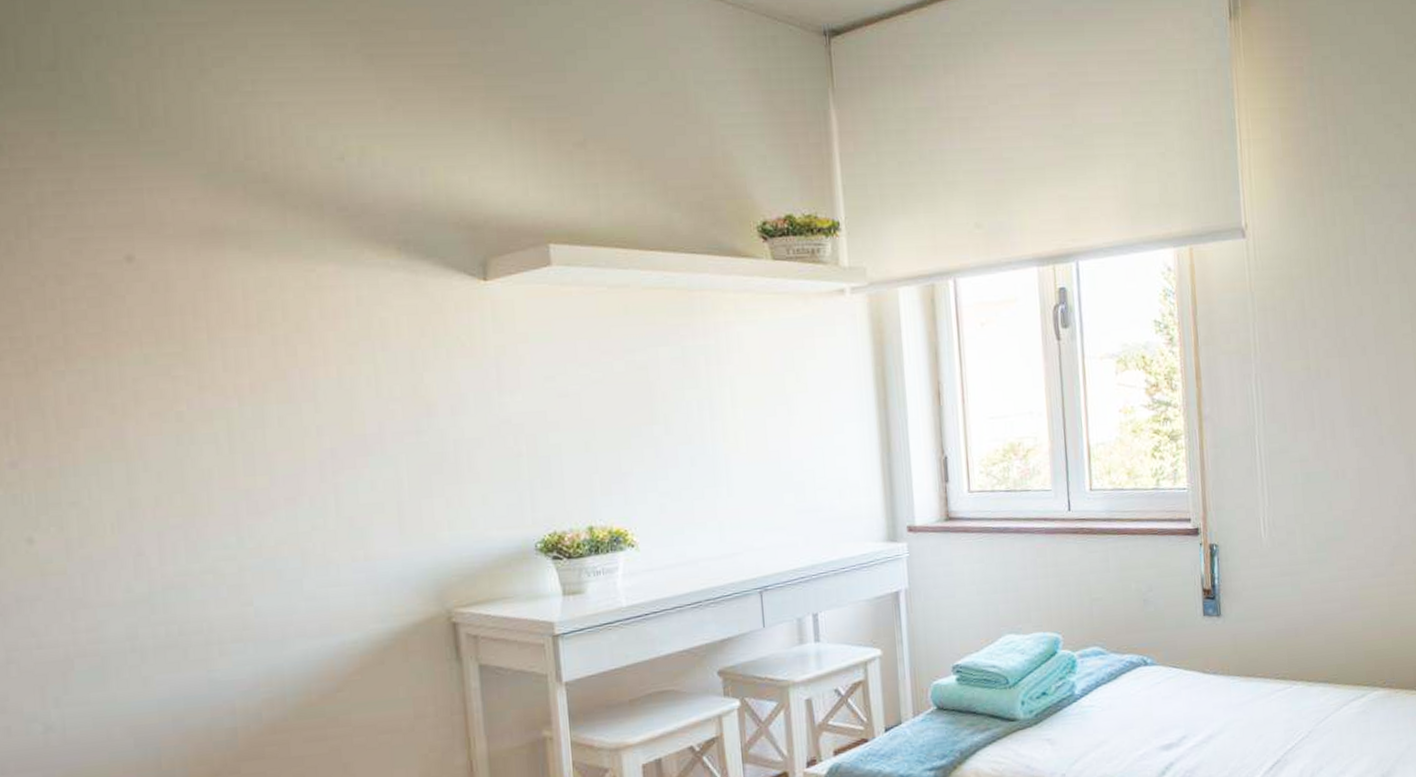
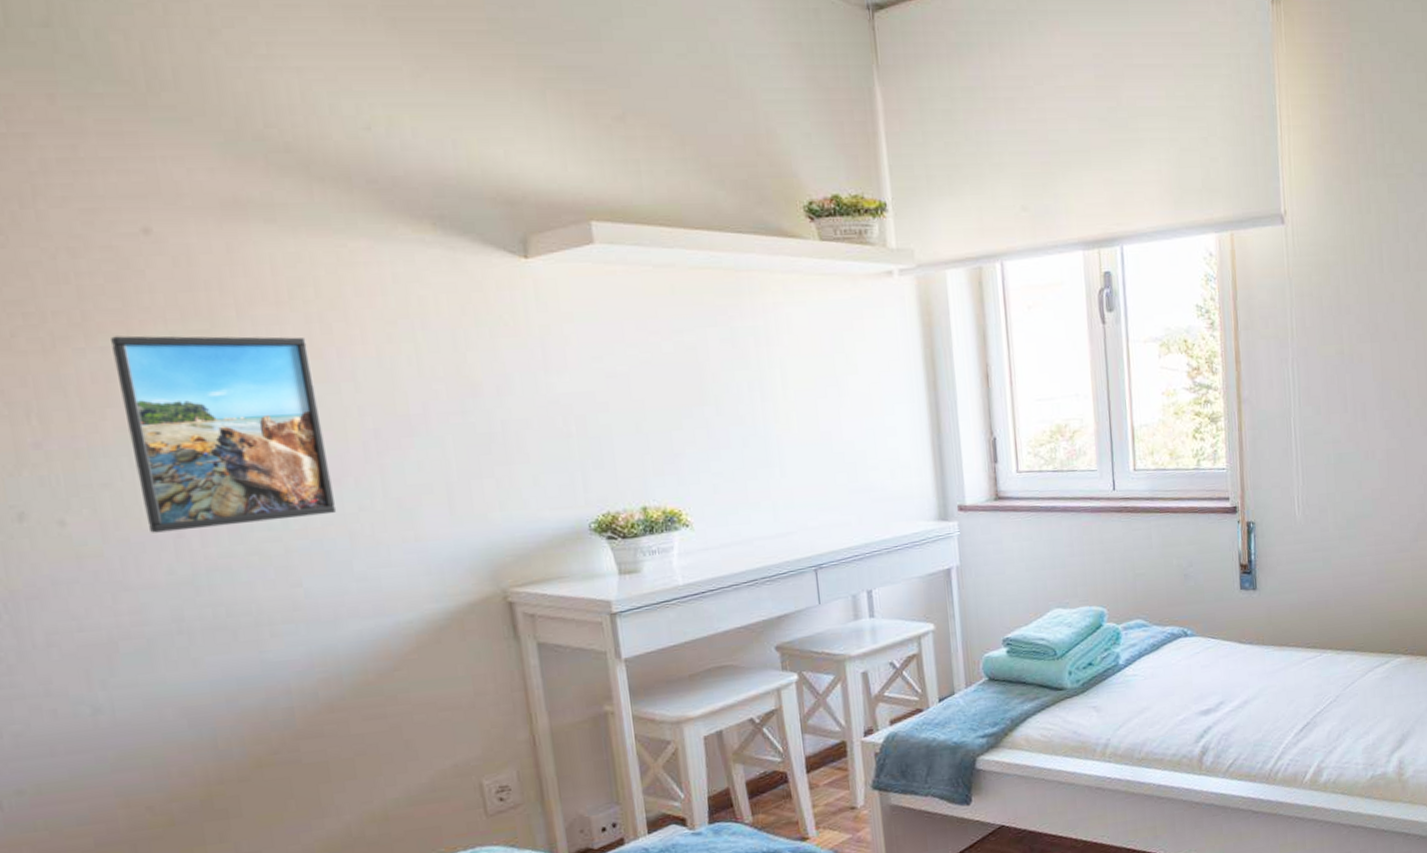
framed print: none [89,358,291,551] -> present [111,335,337,533]

